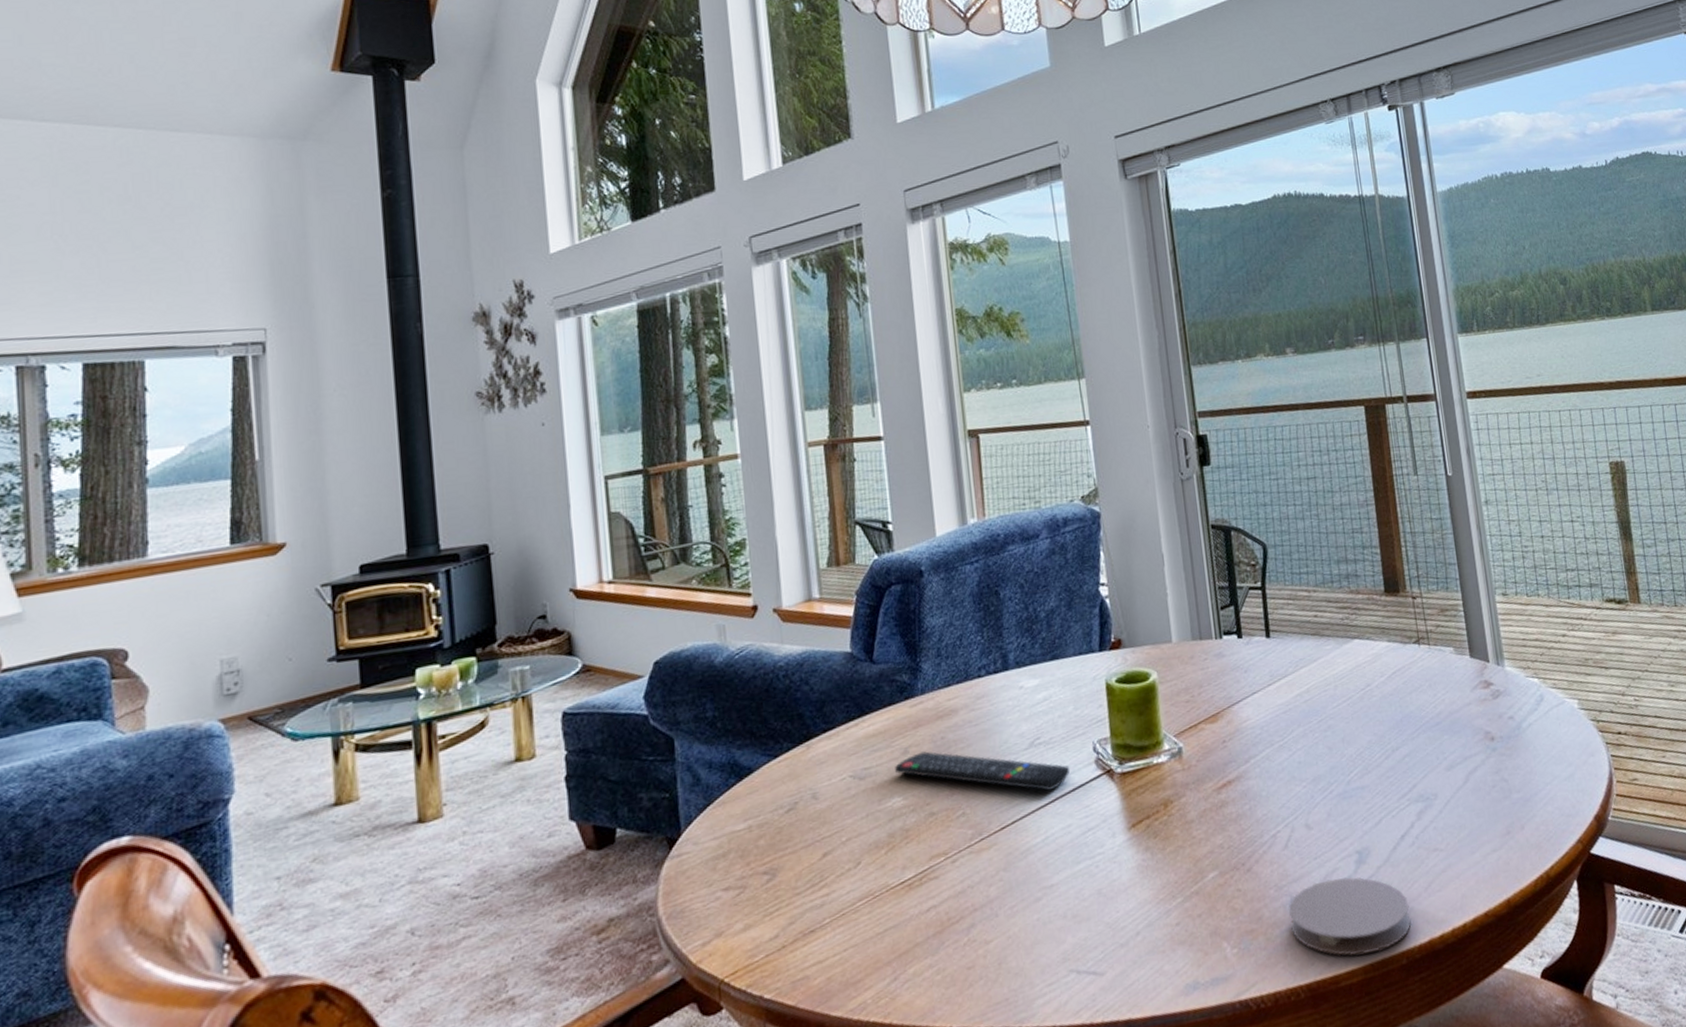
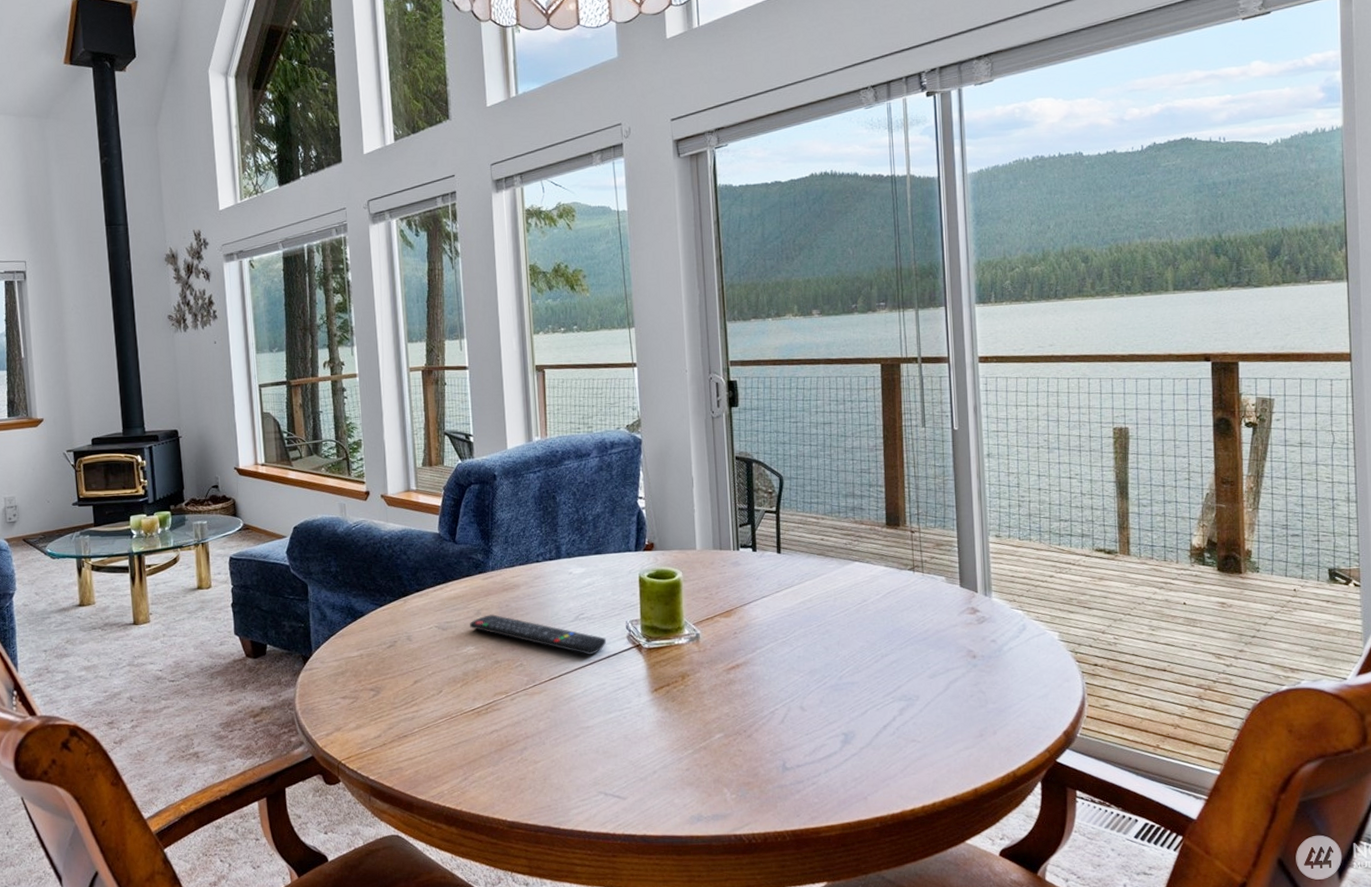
coaster: present [1288,876,1411,956] -> none [780,752,887,814]

